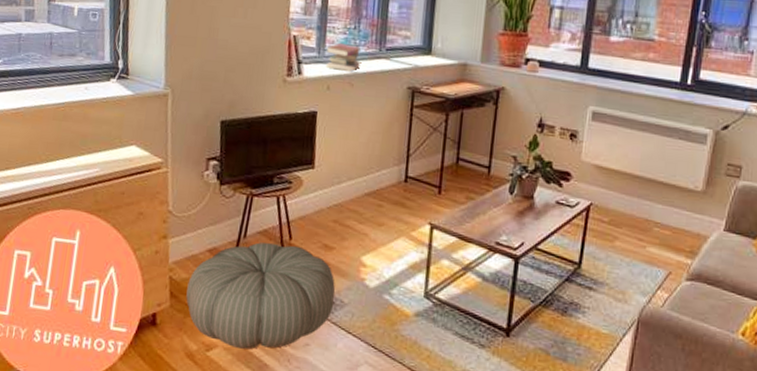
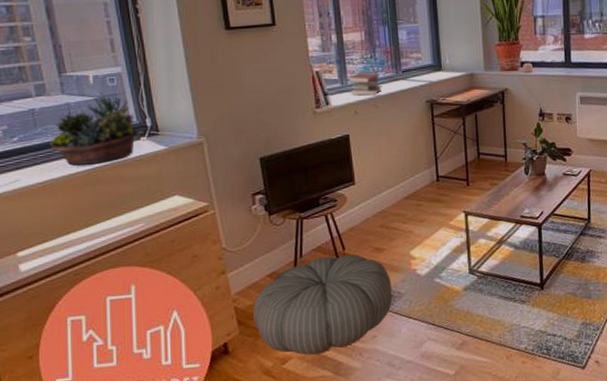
succulent planter: none [29,29,110,100] -> present [50,94,139,166]

